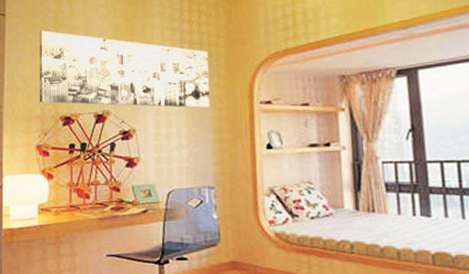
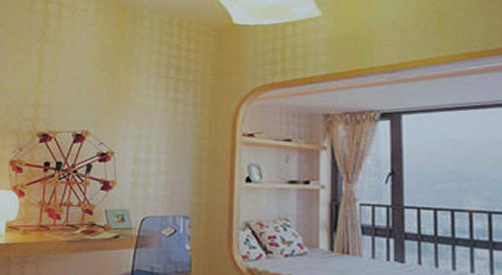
wall art: present [39,30,210,109] -> none [17,44,195,136]

